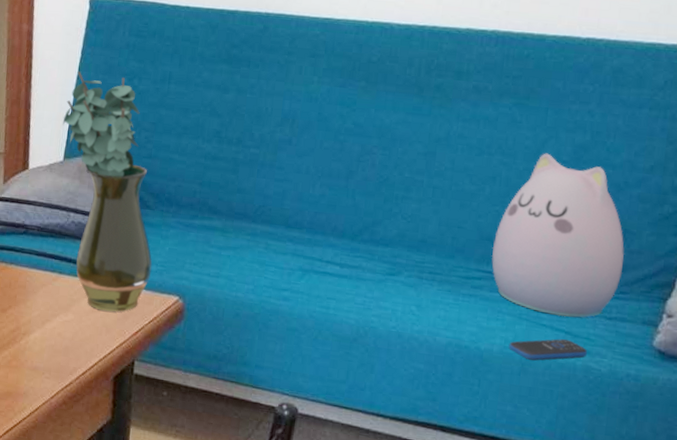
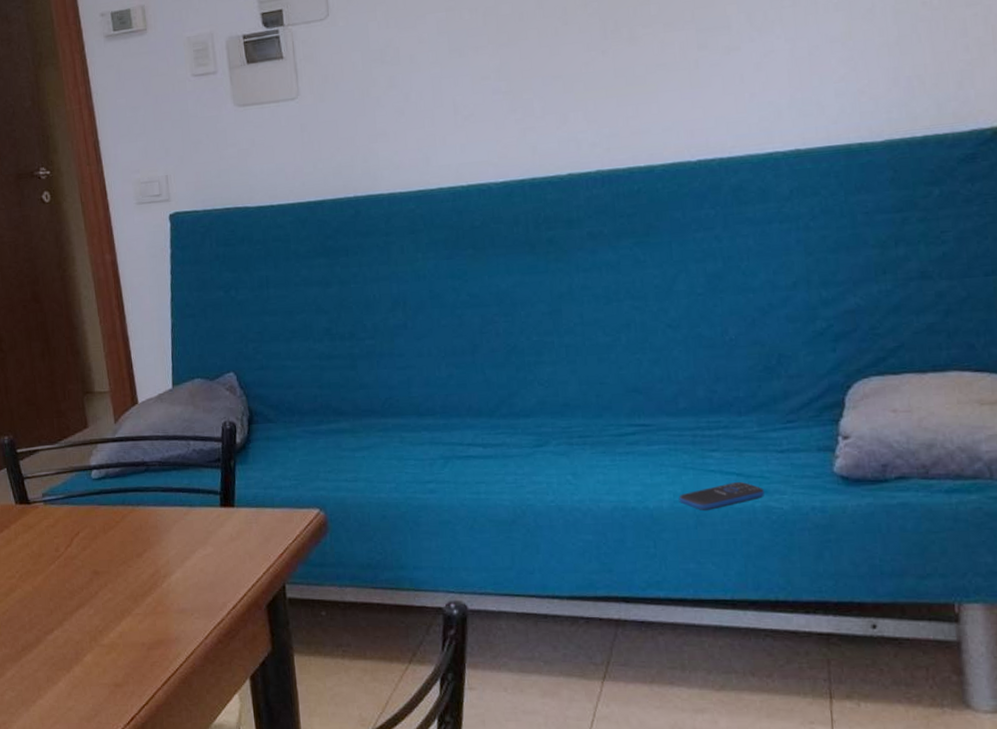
vase: present [62,71,153,312] -> none [164,291,286,538]
plush toy: present [491,153,624,318] -> none [640,288,785,459]

